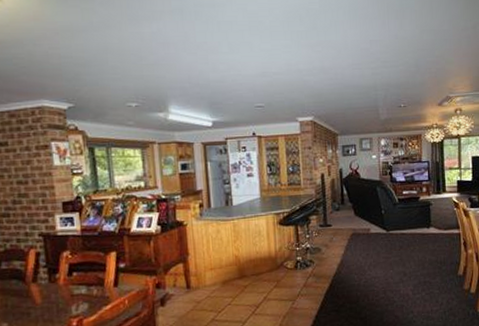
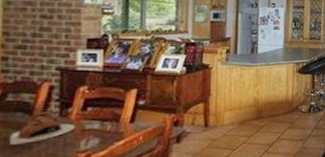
teapot: none [10,278,65,311] -> present [10,111,75,145]

